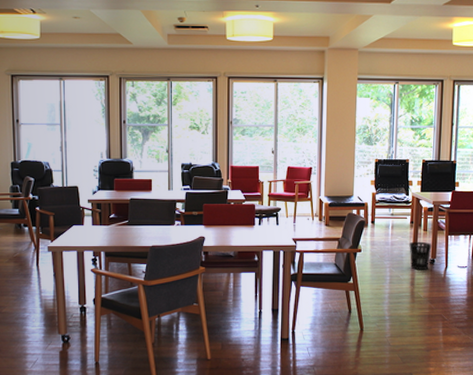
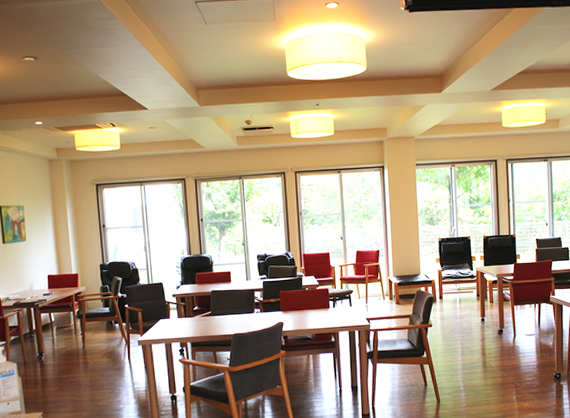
wastebasket: present [409,241,432,270] -> none [477,313,499,341]

